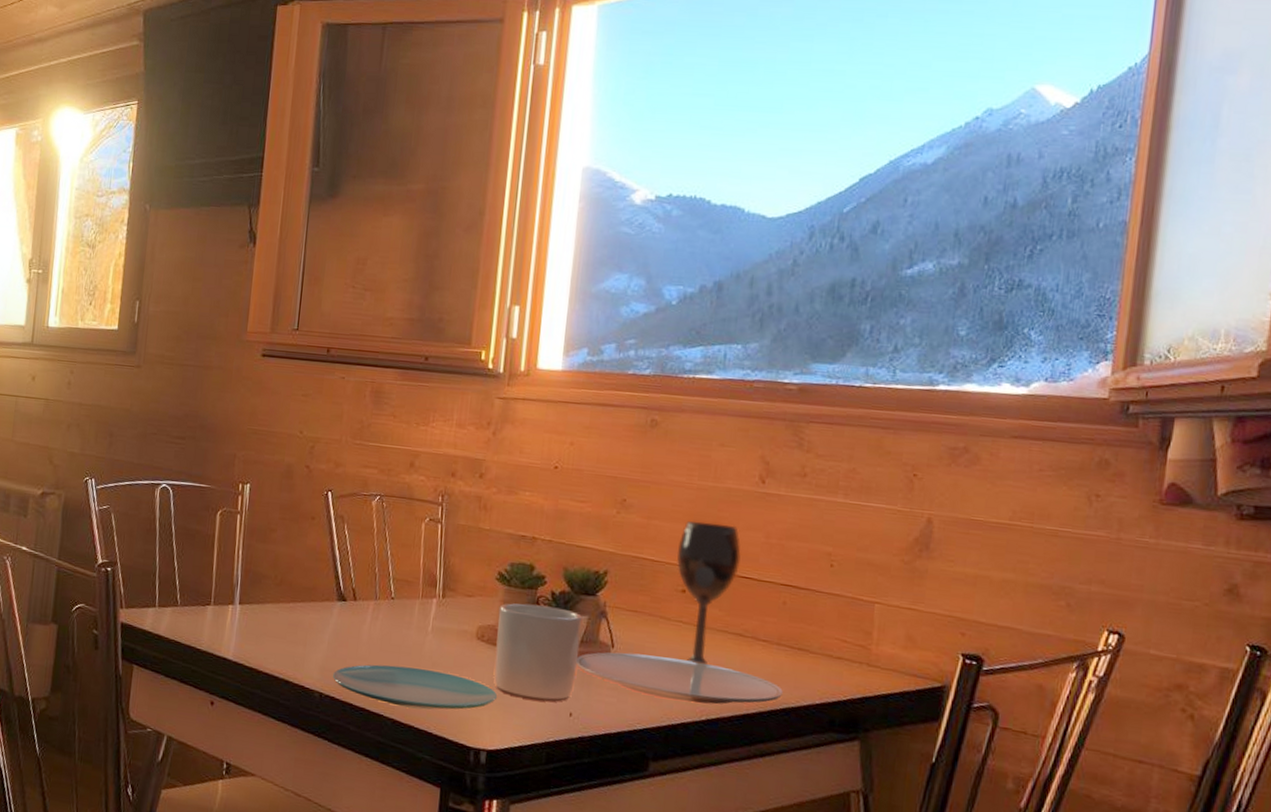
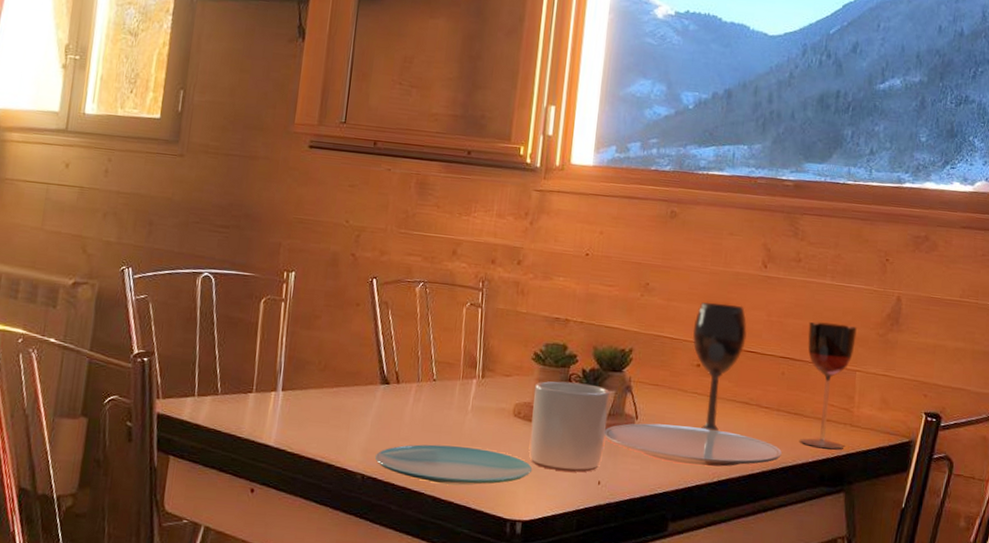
wineglass: none [803,545,876,691] -> present [799,321,857,449]

